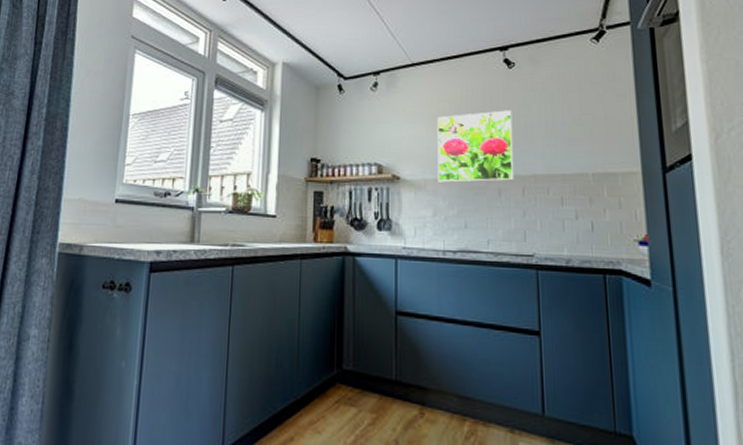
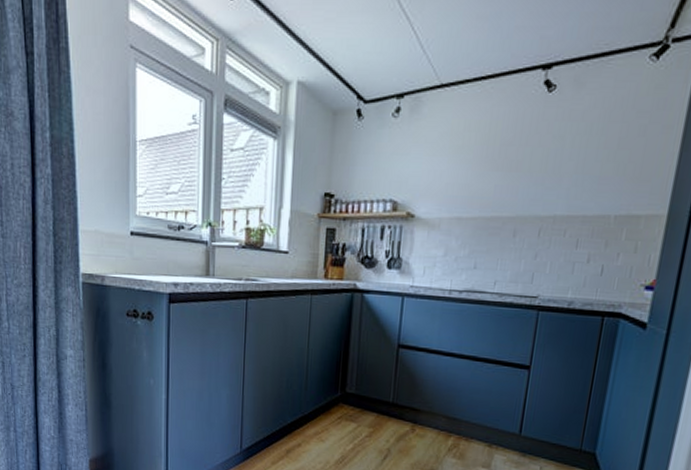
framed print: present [437,110,514,183] -> none [453,142,543,222]

